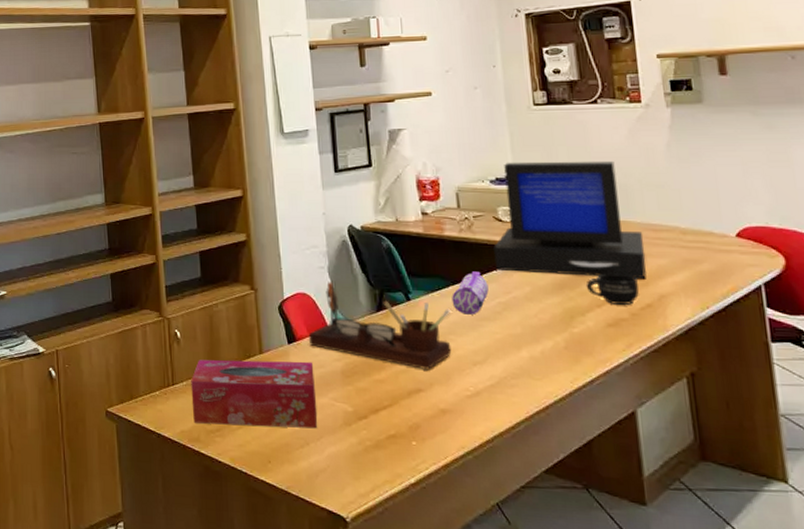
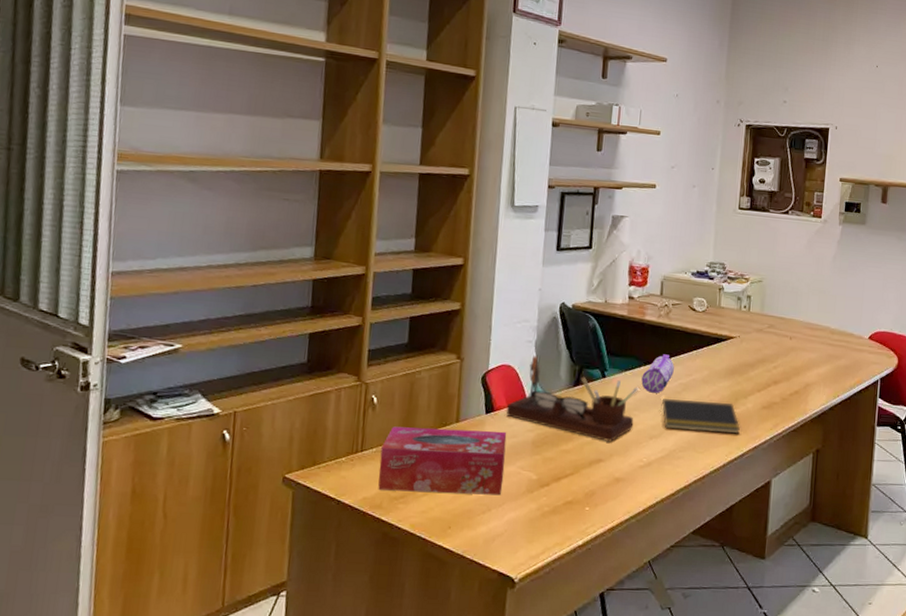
notepad: none [480,320,585,357] -> present [660,399,741,434]
computer: present [493,160,646,280] -> none [683,257,803,370]
mug: present [586,273,639,305] -> none [752,363,792,391]

